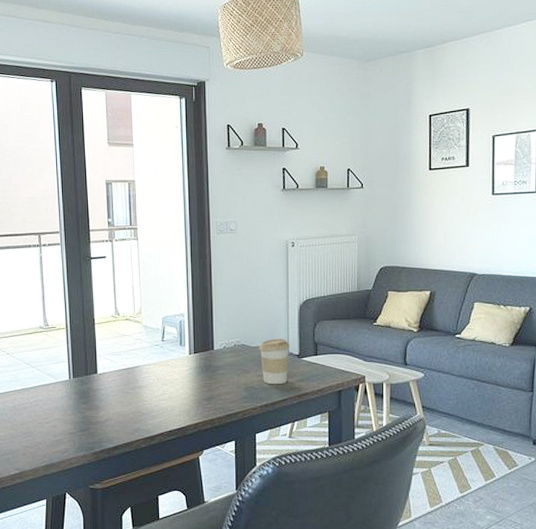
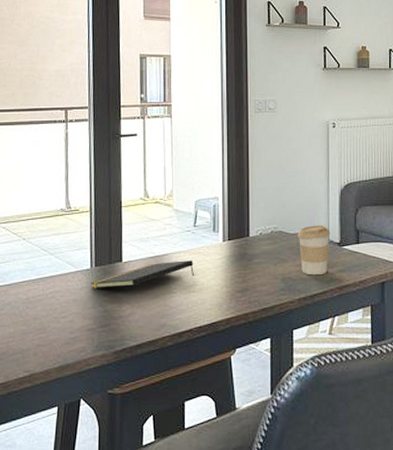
notepad: none [70,372,163,398] -> present [91,260,194,289]

